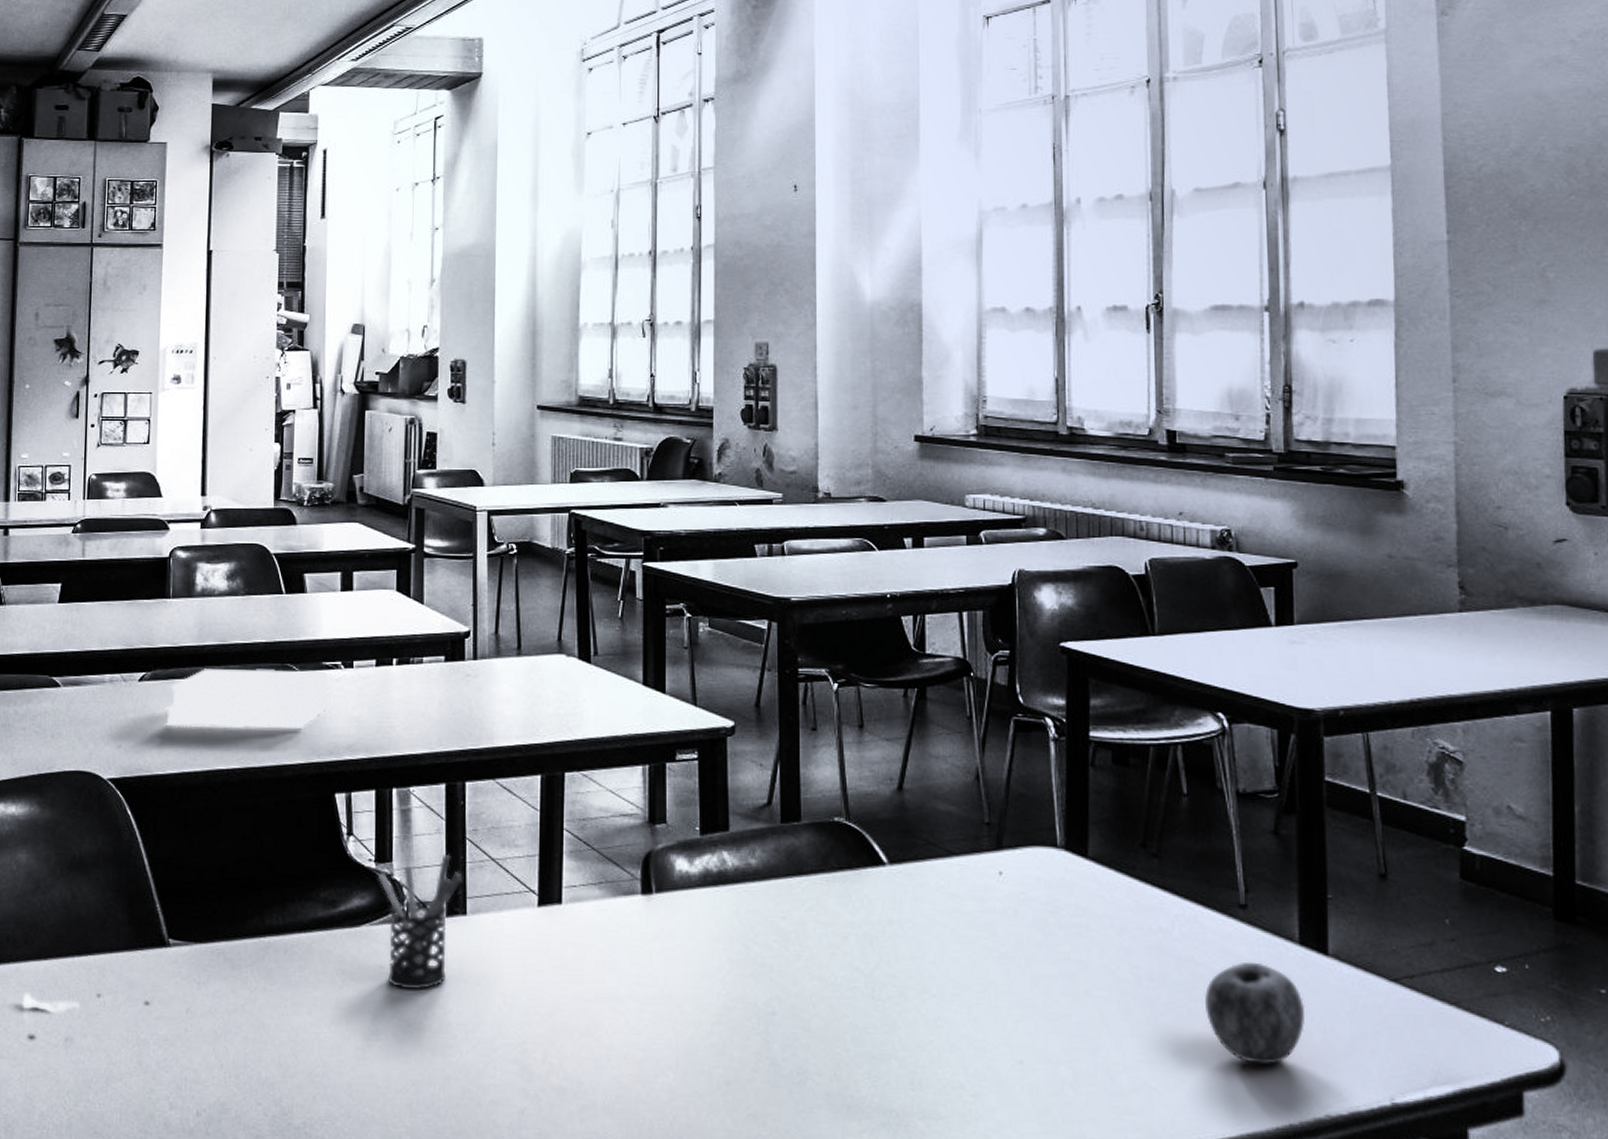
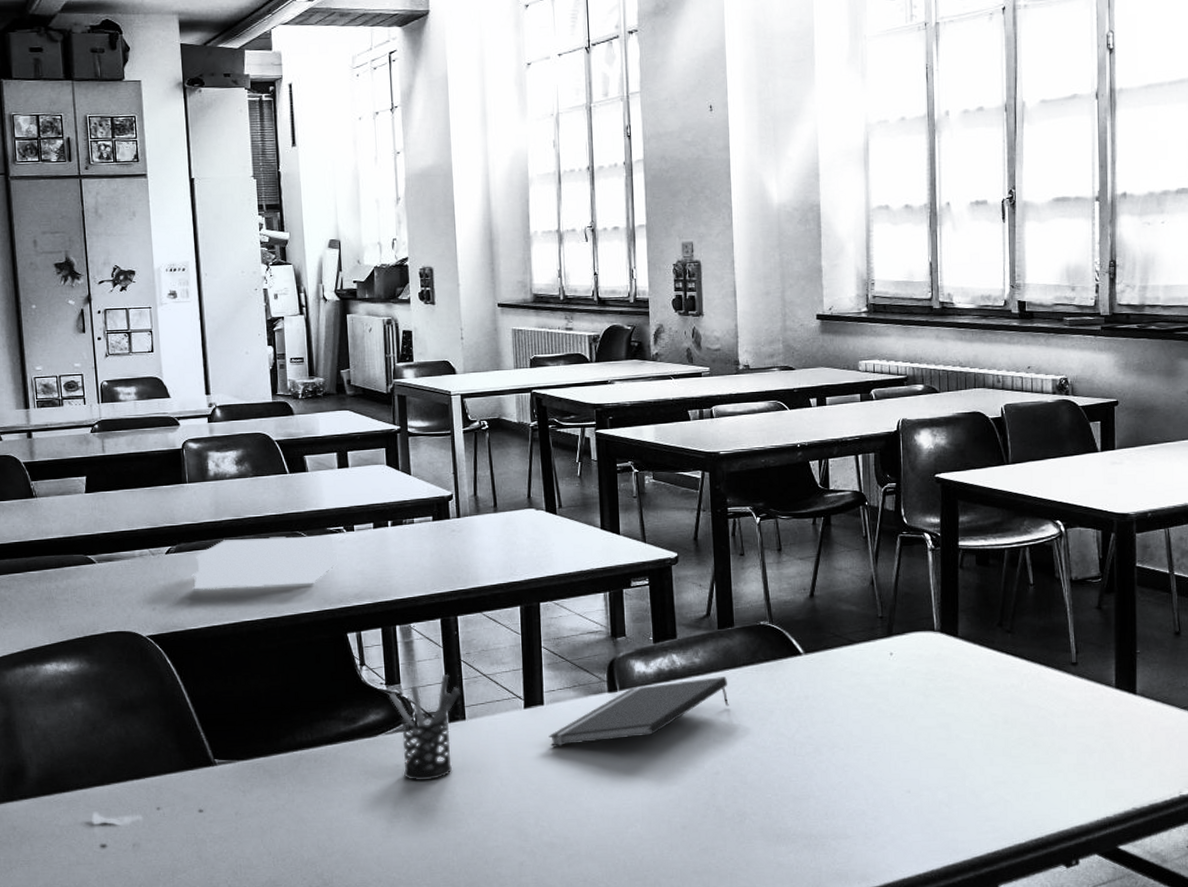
notepad: none [565,885,791,960] -> present [548,677,729,746]
apple: present [1205,961,1305,1066] -> none [1046,703,1119,778]

